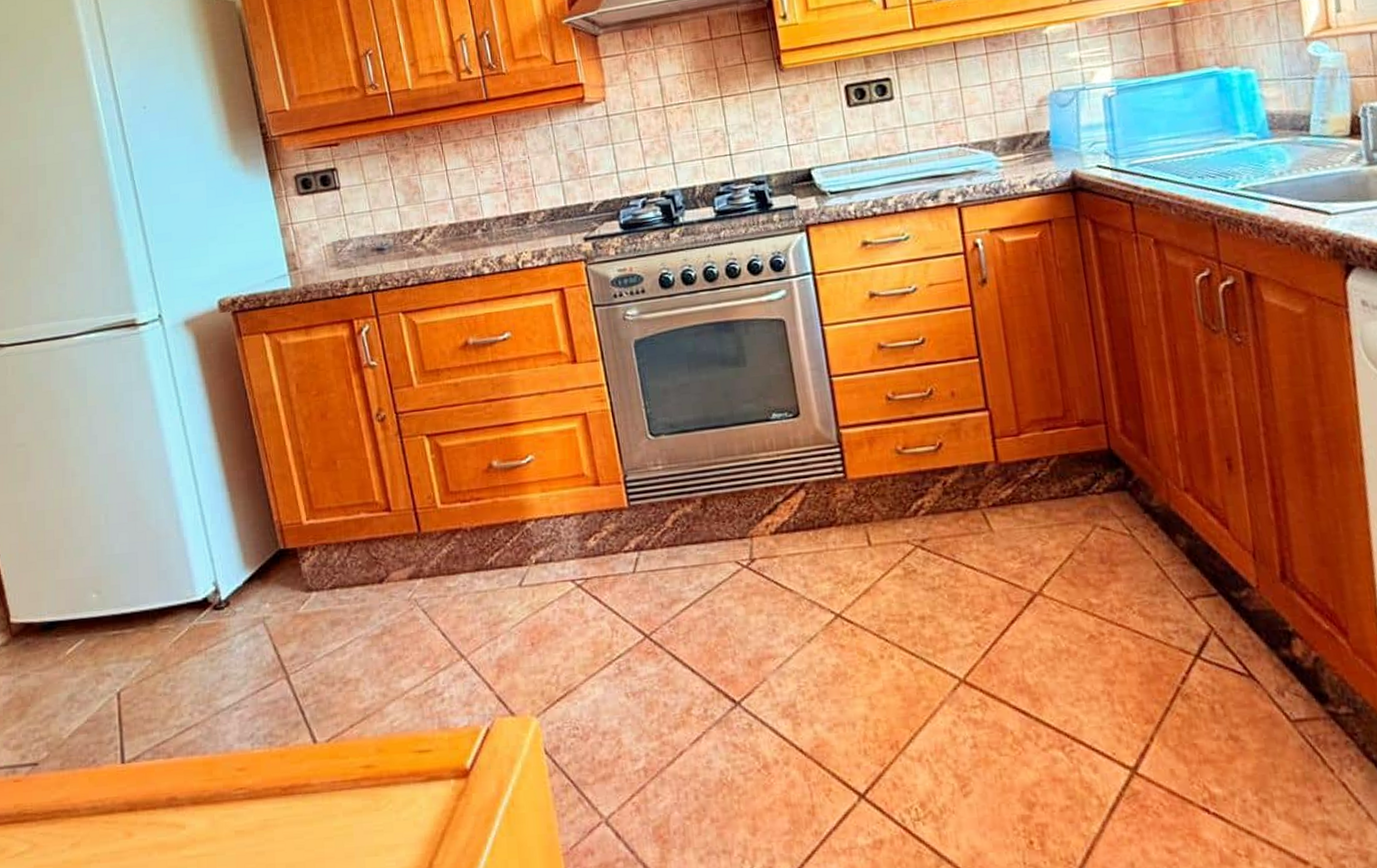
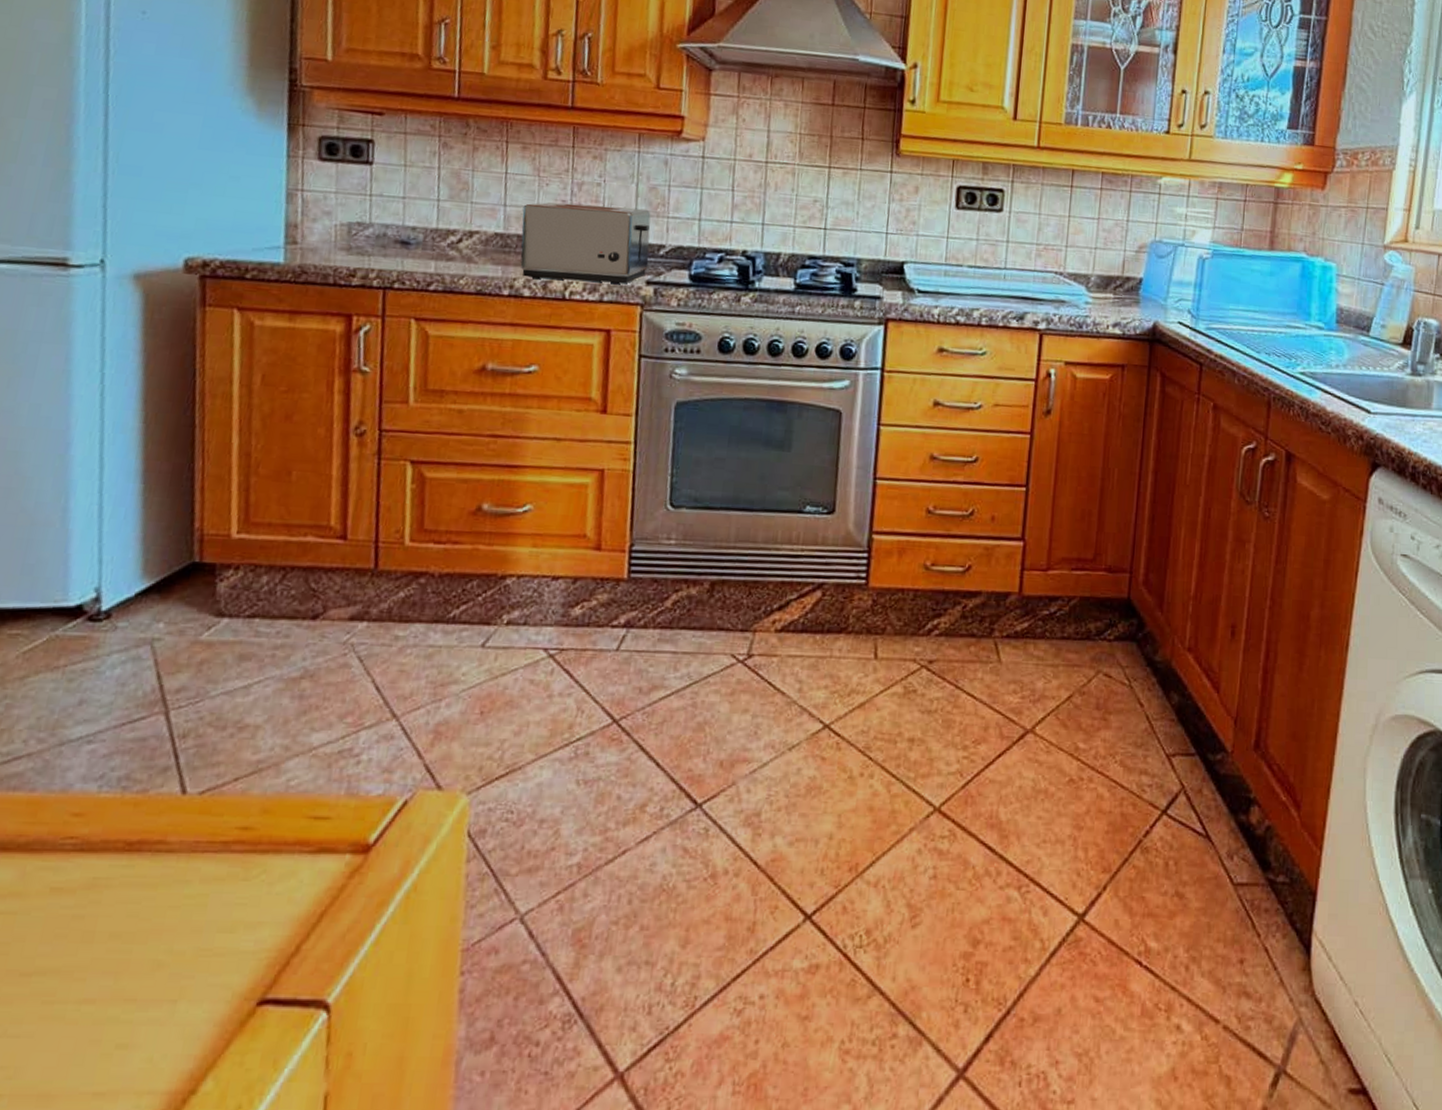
toaster: none [467,174,583,257] -> present [520,202,651,284]

